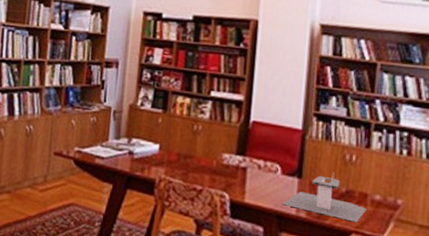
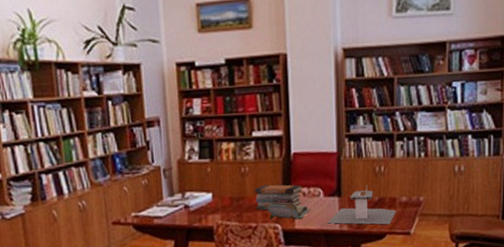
book stack: none [204,148,258,179] -> present [255,184,303,210]
book: none [213,167,265,193] -> present [263,202,311,220]

